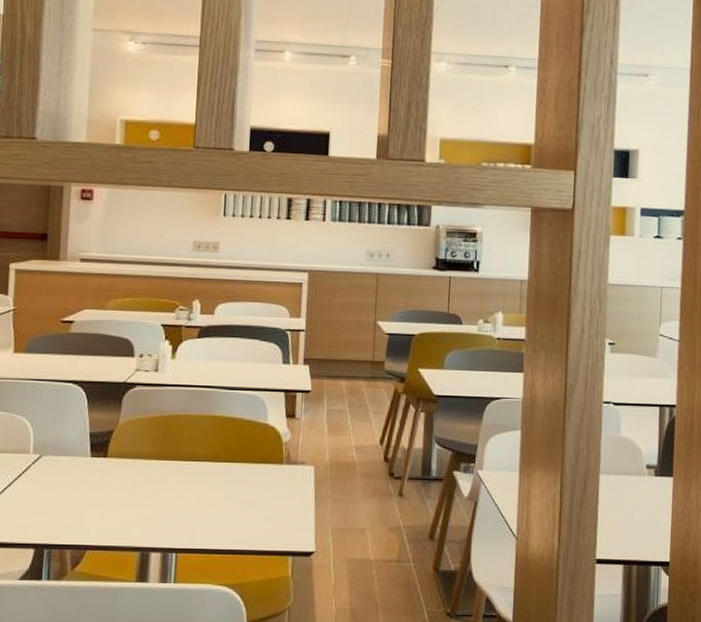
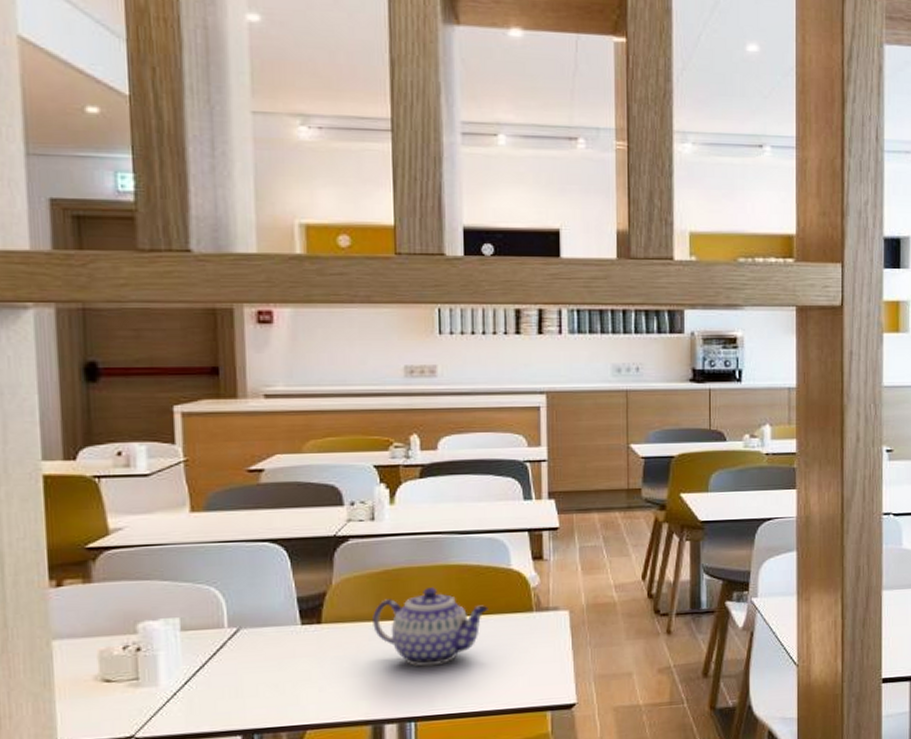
teapot: none [148,433,246,505] -> present [373,586,488,667]

